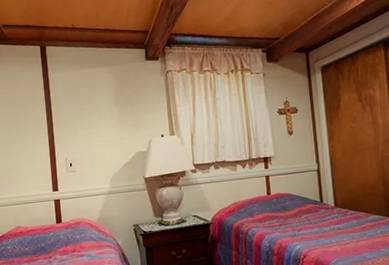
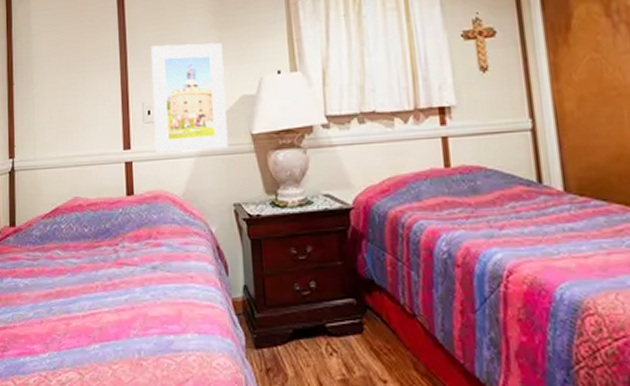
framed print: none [70,115,129,193] -> present [150,42,228,153]

